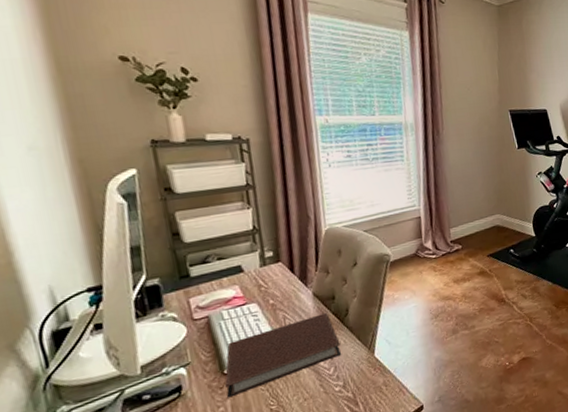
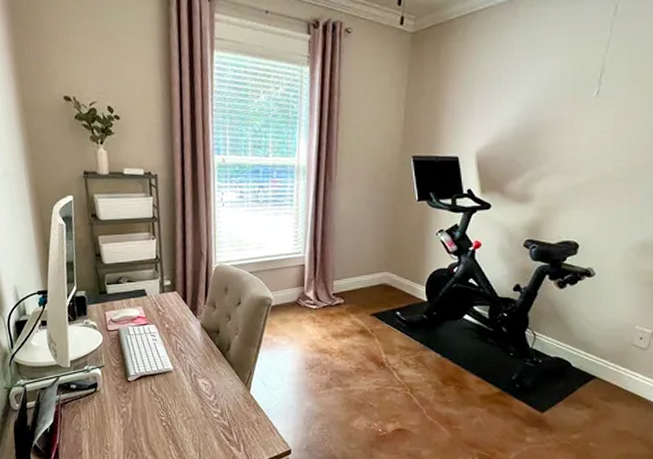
notebook: present [225,313,342,398] -> none [128,344,222,402]

